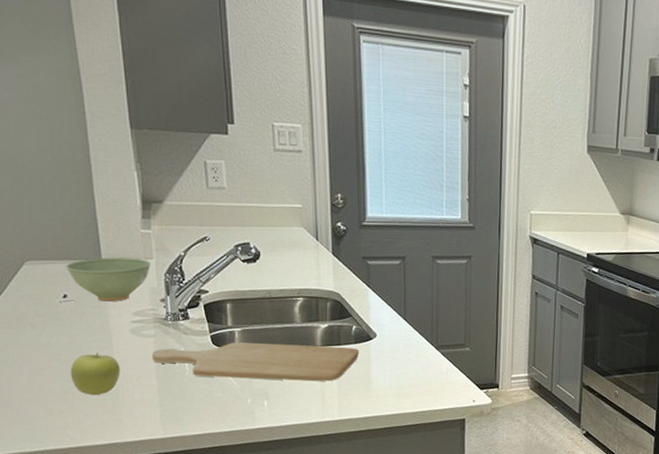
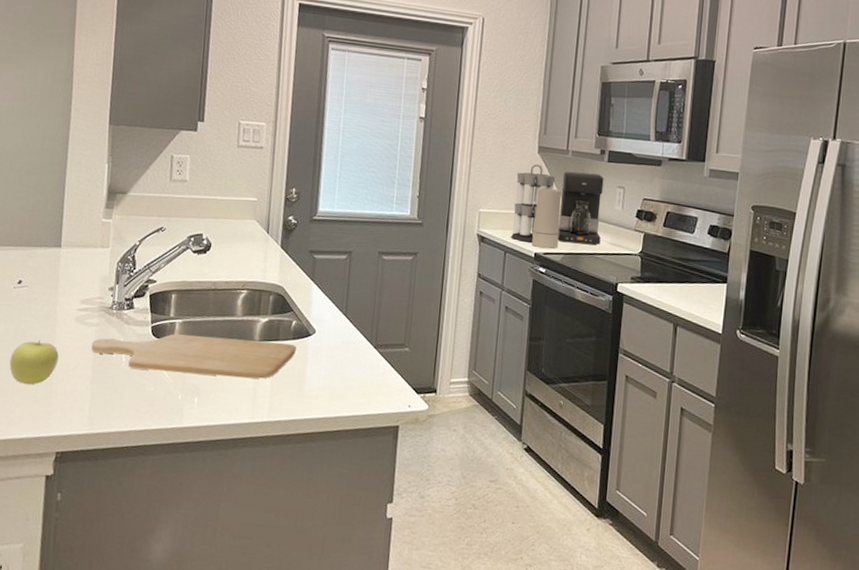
bowl: present [66,257,151,302] -> none [26,245,106,289]
spice rack: none [563,164,605,243] -> present [511,164,556,243]
canister: none [584,188,612,249] -> present [532,188,561,249]
coffee maker: none [609,170,654,244] -> present [557,171,604,245]

